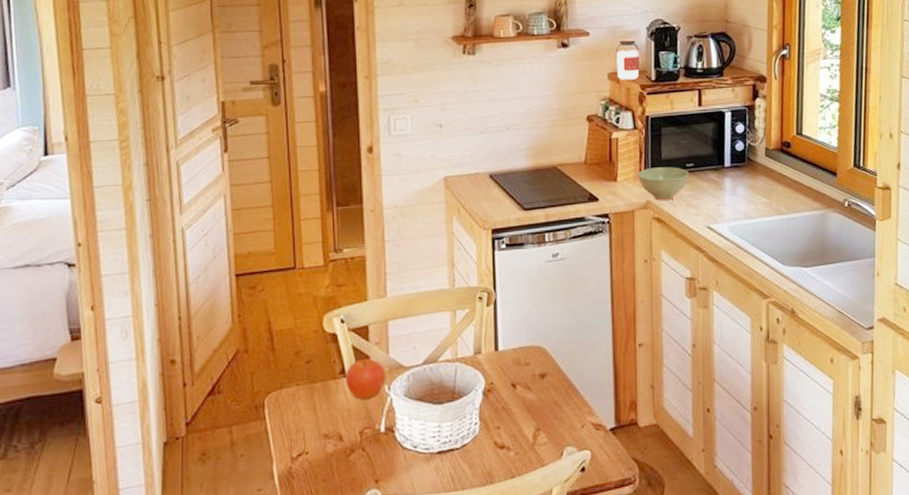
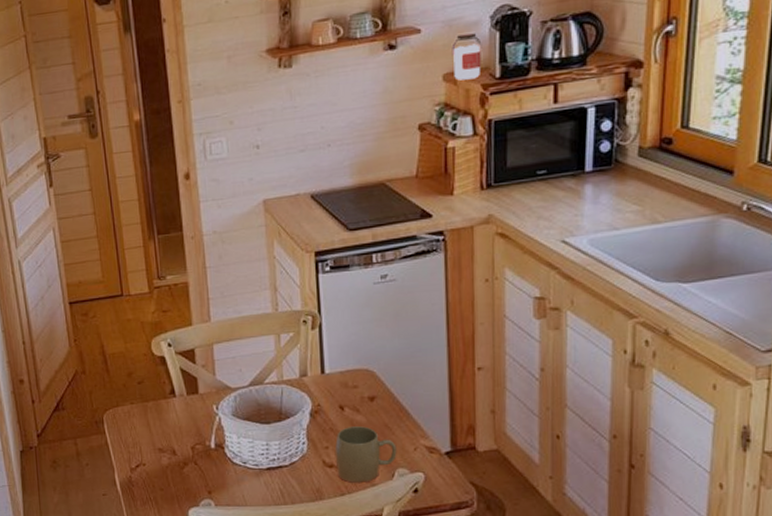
fruit: present [346,359,386,400] -> none [176,380,214,418]
mug: none [506,404,566,465] -> present [334,426,397,484]
bowl: present [638,167,690,201] -> none [478,175,541,215]

